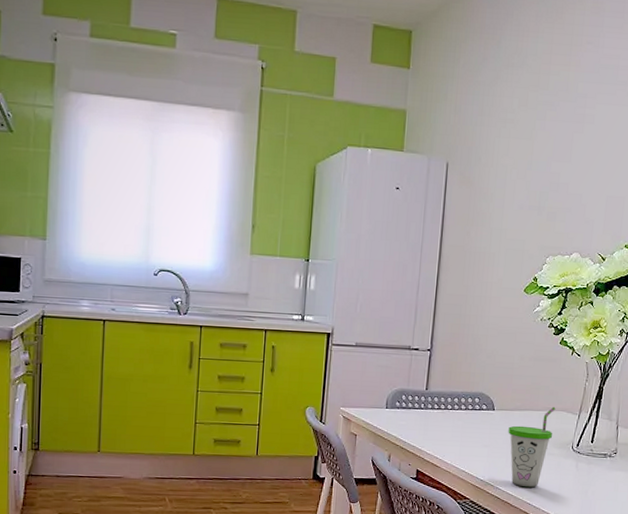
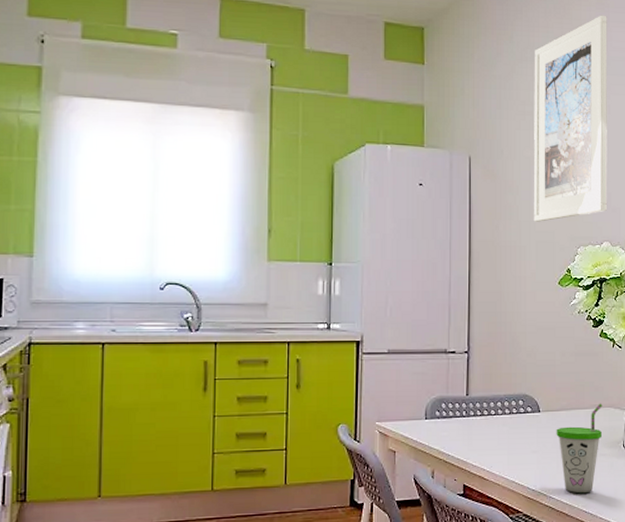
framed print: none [505,19,602,230] -> present [533,15,608,222]

